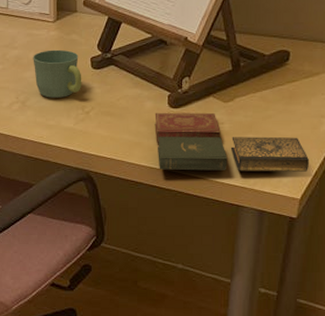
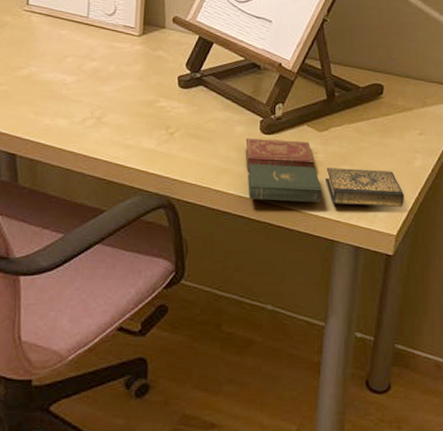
mug: present [33,49,82,98] -> none [113,64,168,116]

